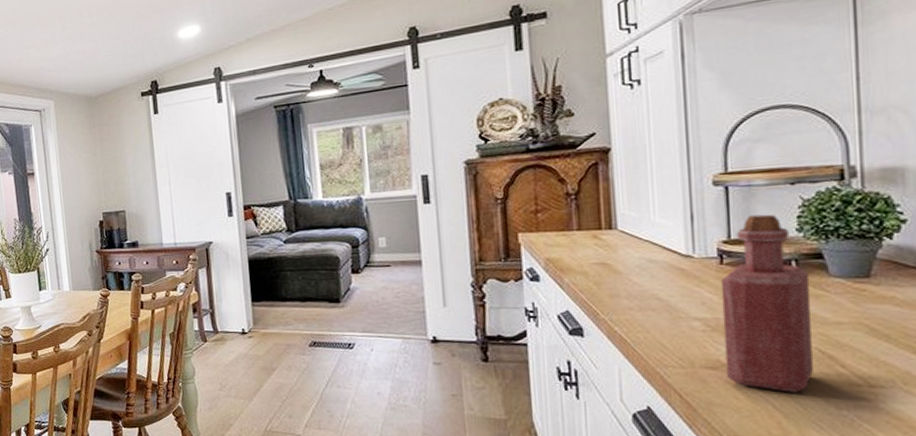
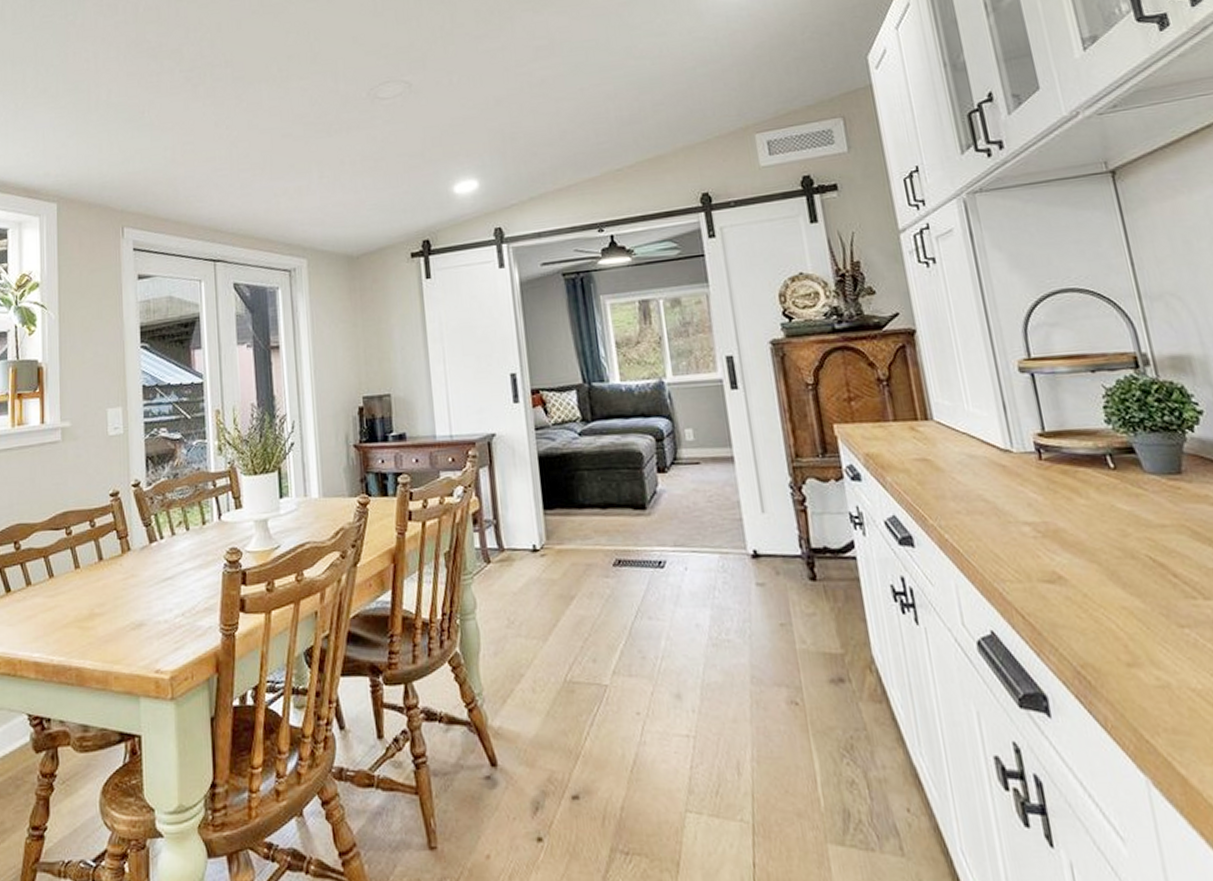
bottle: present [720,214,813,393] -> none [1042,404,1149,609]

